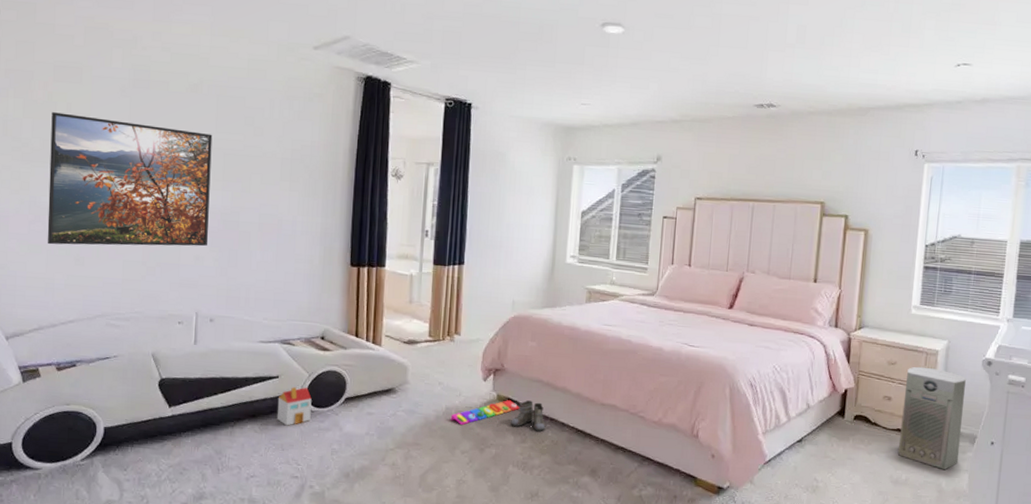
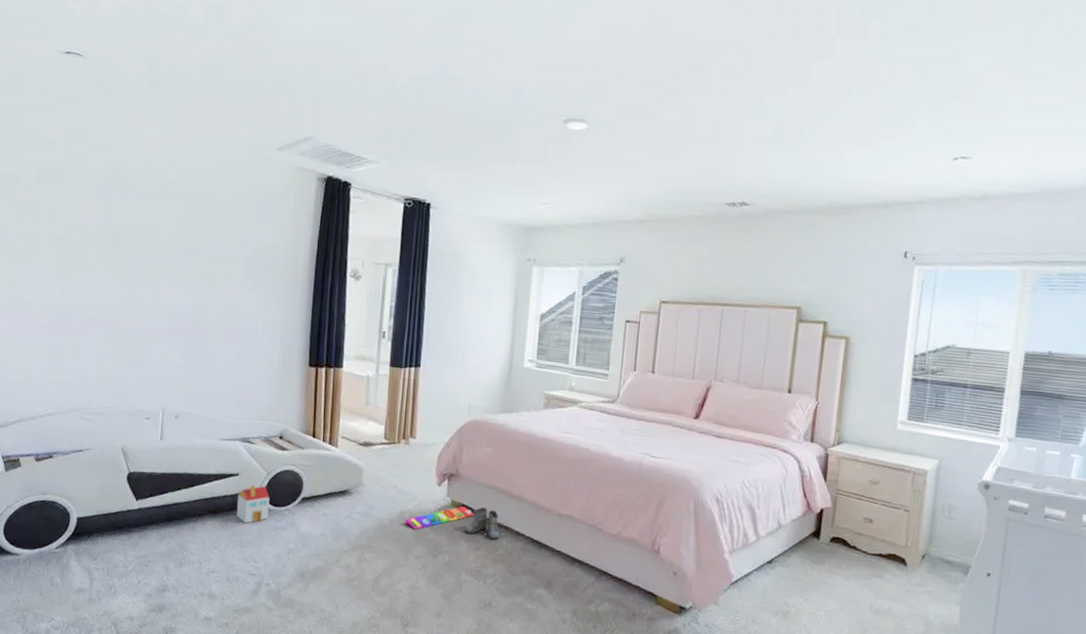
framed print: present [47,112,213,247] -> none [29,214,181,345]
air purifier: present [897,366,966,470] -> none [879,487,959,602]

